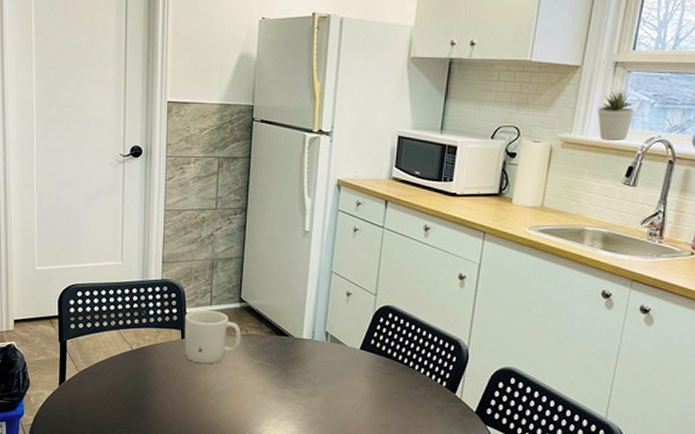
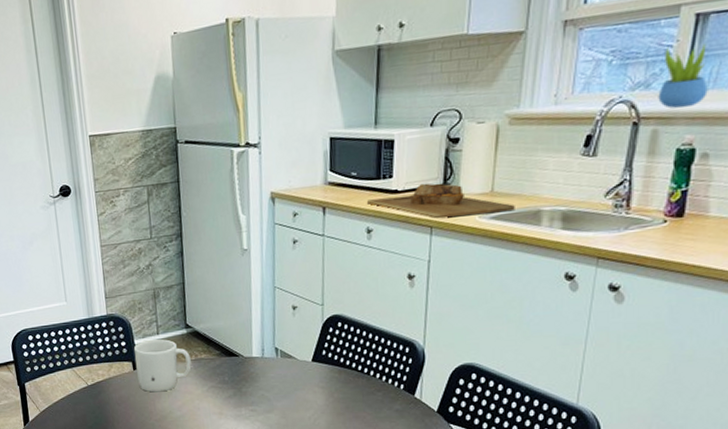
cutting board: none [427,190,562,226] -> present [367,183,515,219]
potted plant: present [597,89,636,142] -> none [547,49,591,111]

